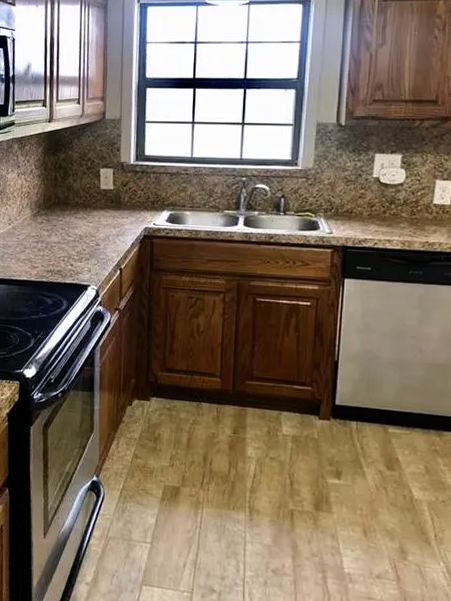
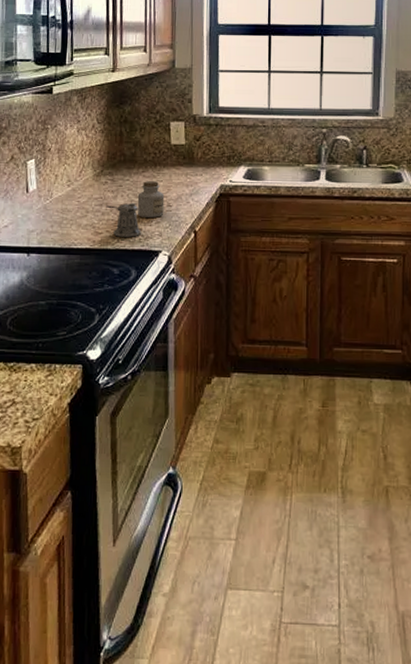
pepper shaker: none [42,240,73,272] -> present [106,202,142,237]
jar: none [69,221,94,255] -> present [137,180,165,218]

